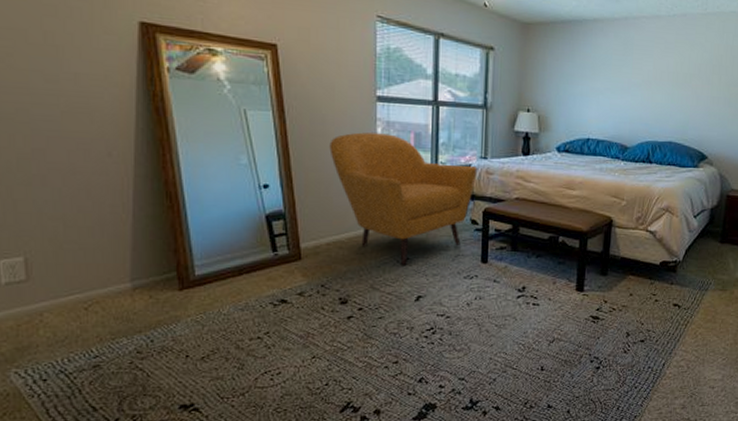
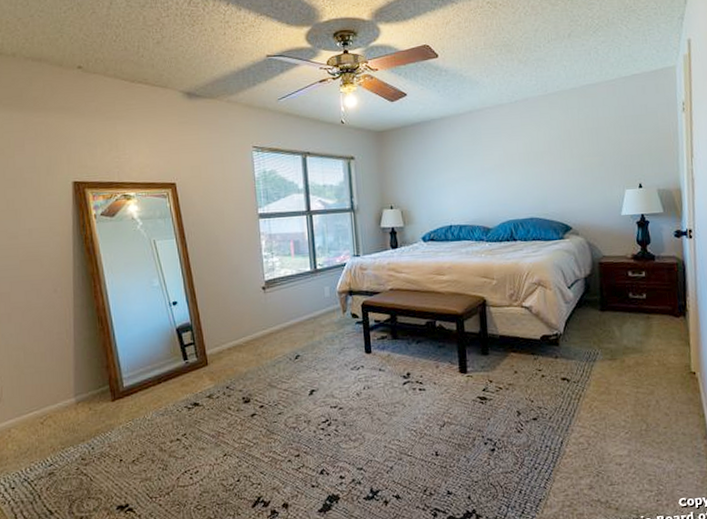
armchair: present [329,132,478,265] -> none [223,245,352,362]

